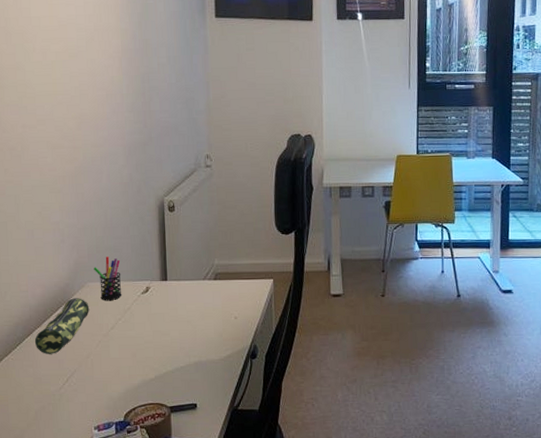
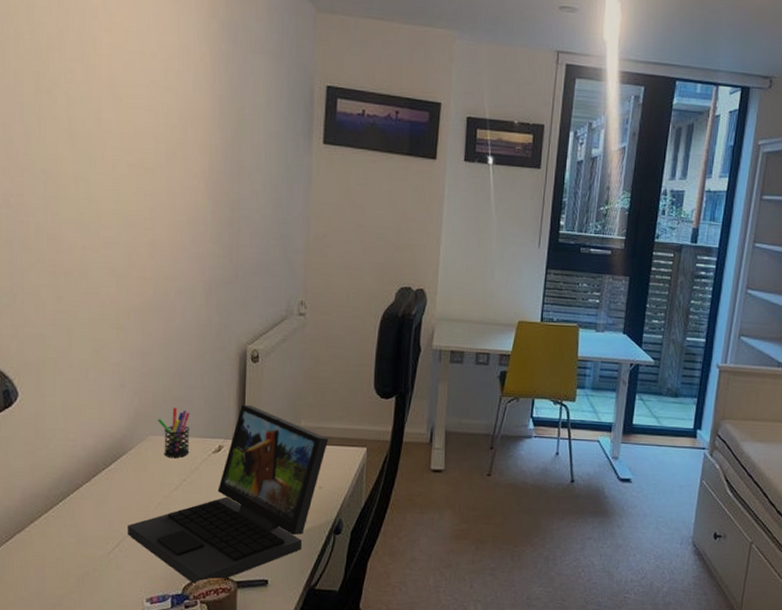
pencil case: present [35,298,89,354] -> none [82,452,149,514]
laptop: none [74,249,240,412] -> present [128,404,329,585]

